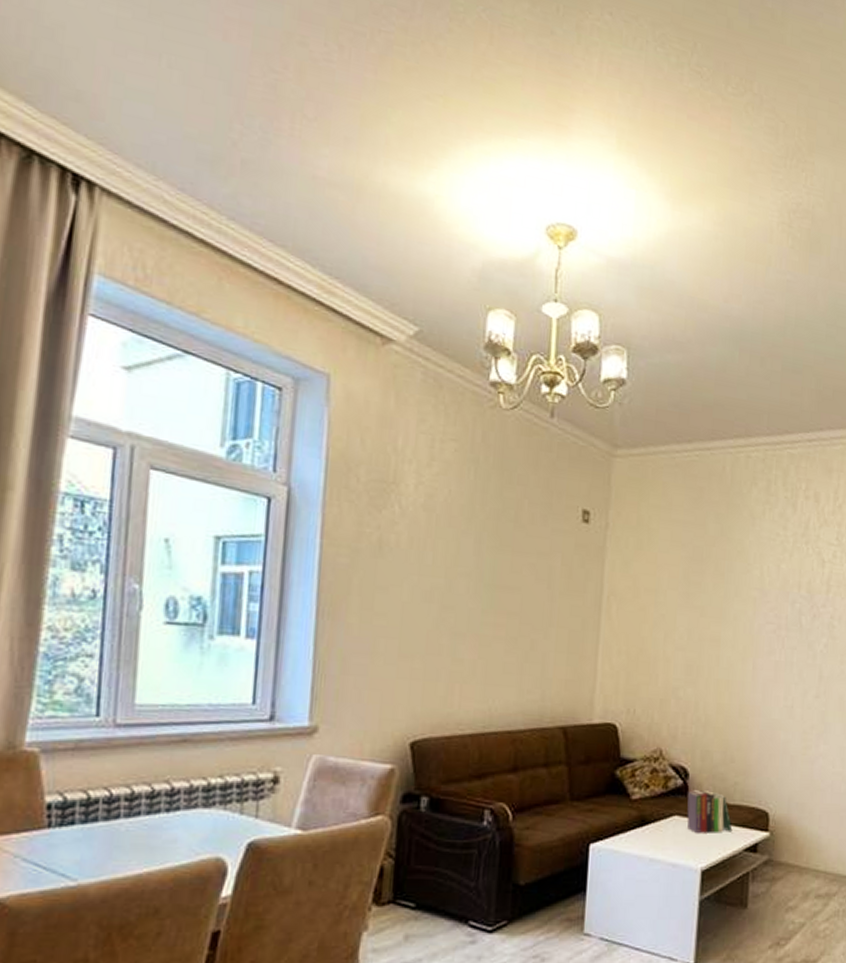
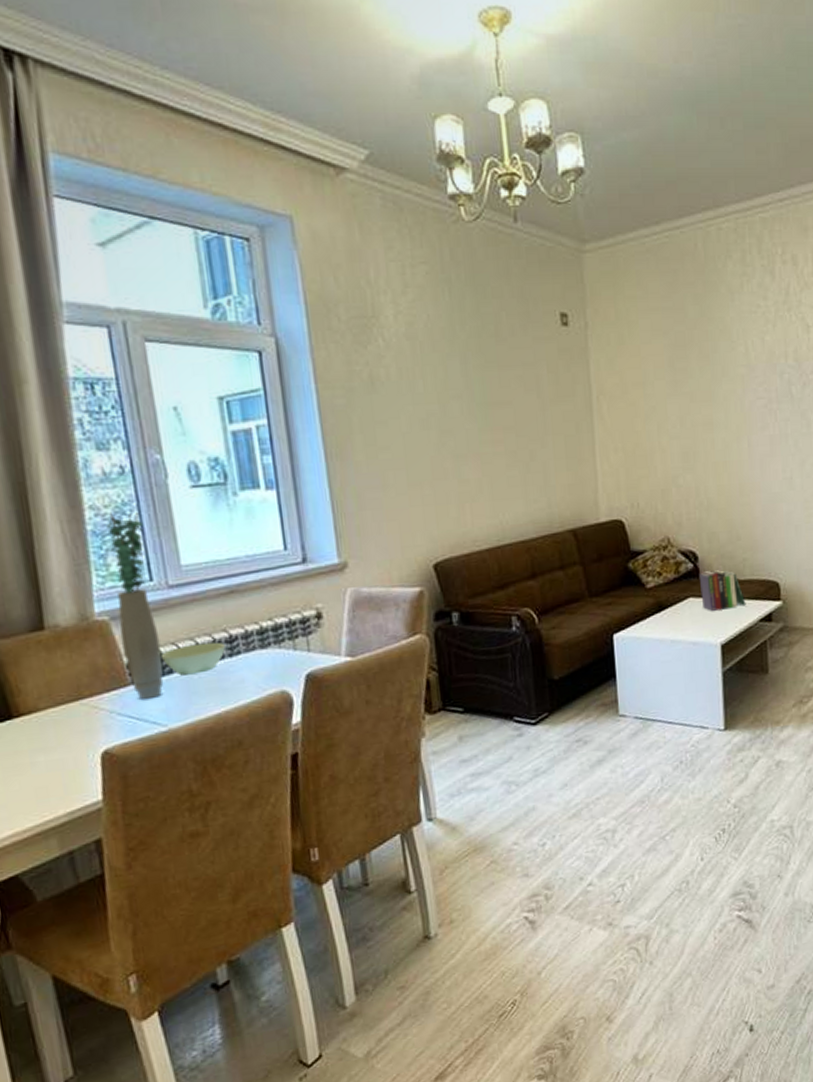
vase: none [46,636,103,848] -> present [106,511,164,700]
soup bowl: none [89,792,164,826] -> present [162,642,225,676]

